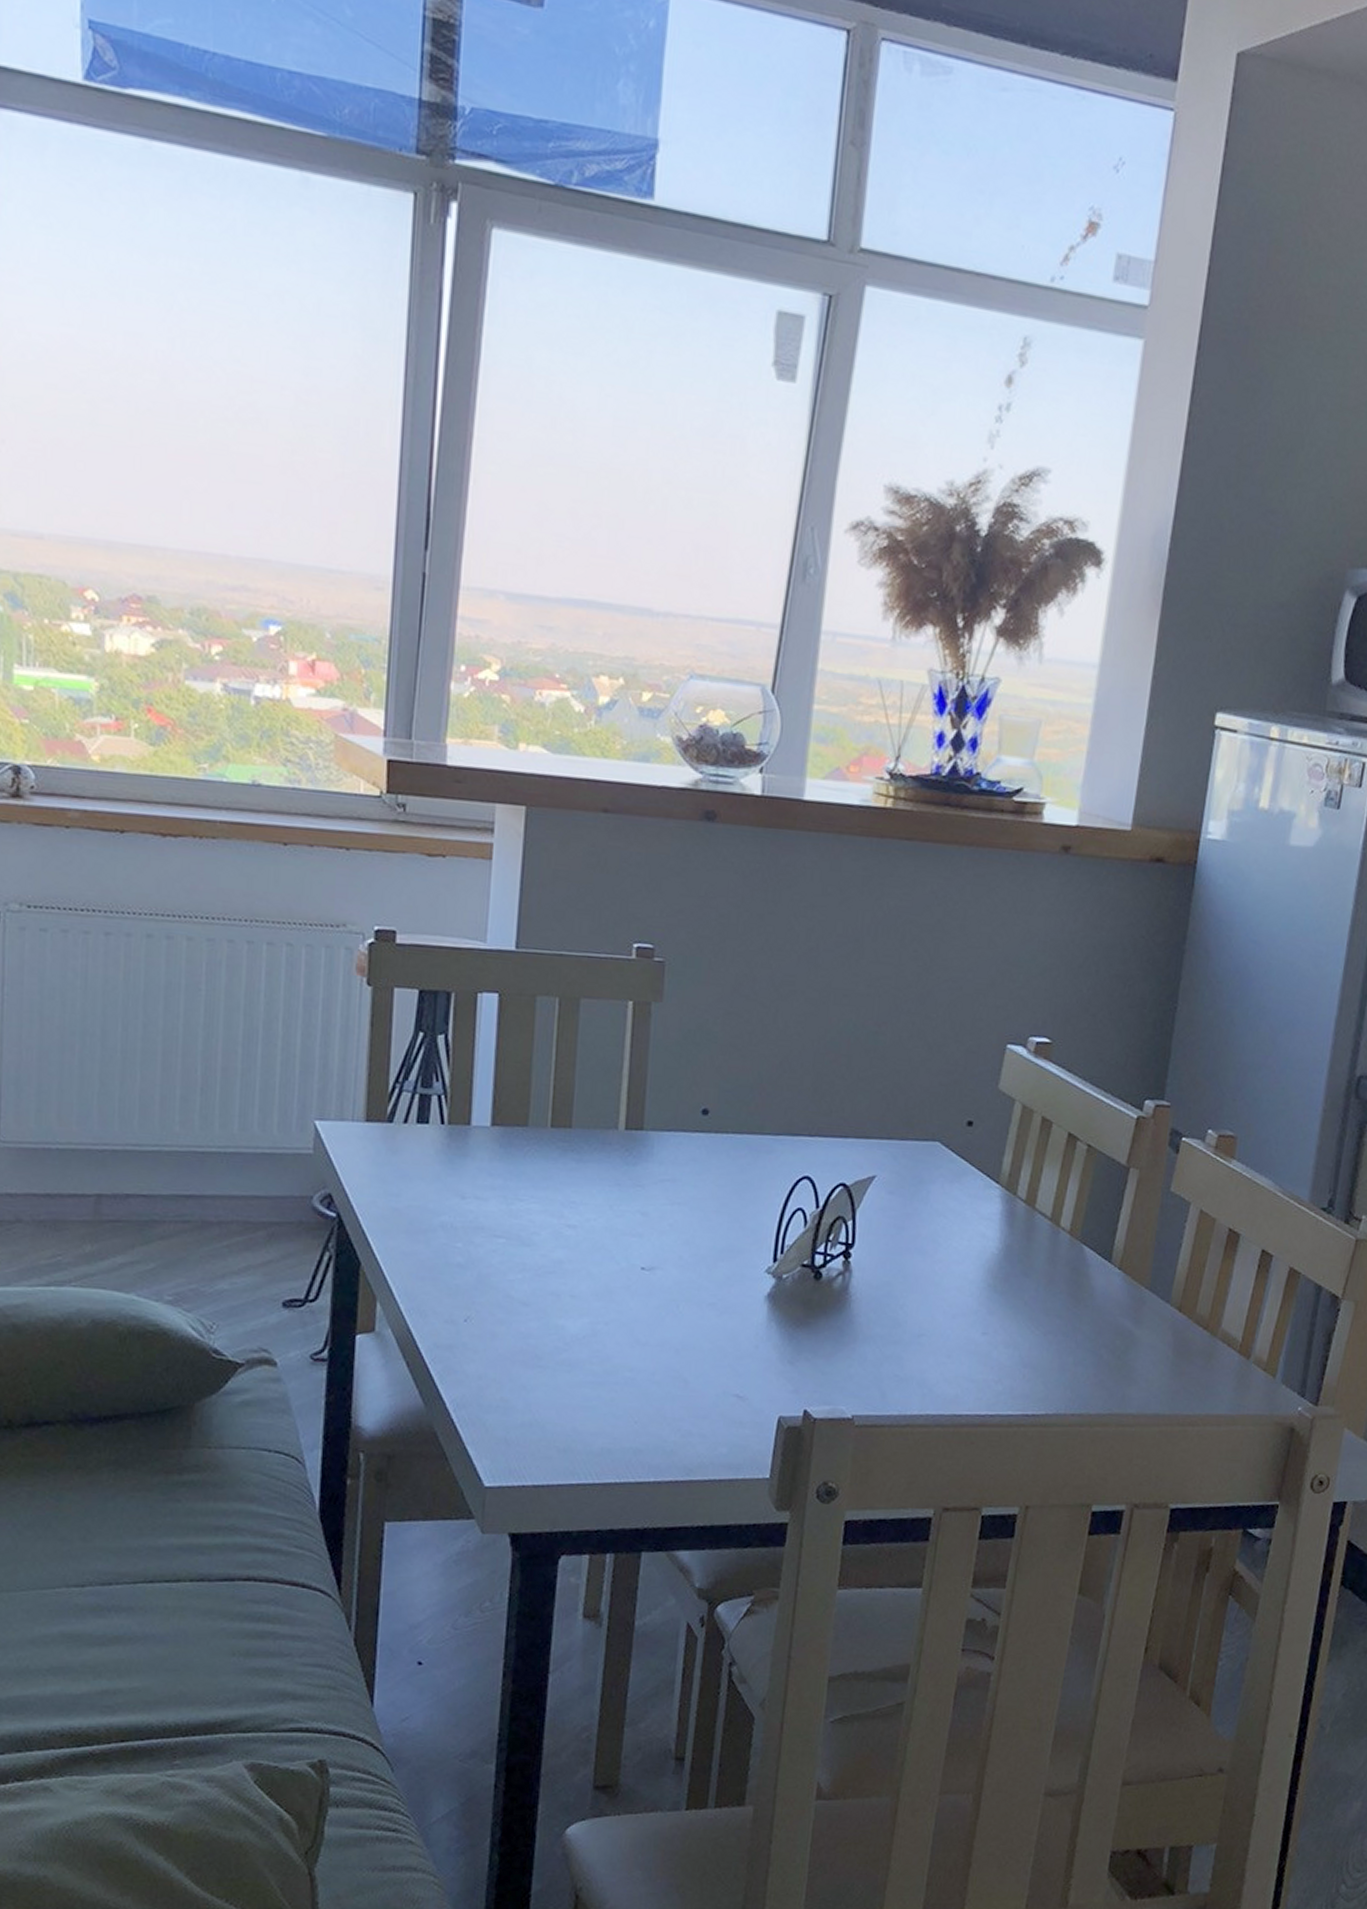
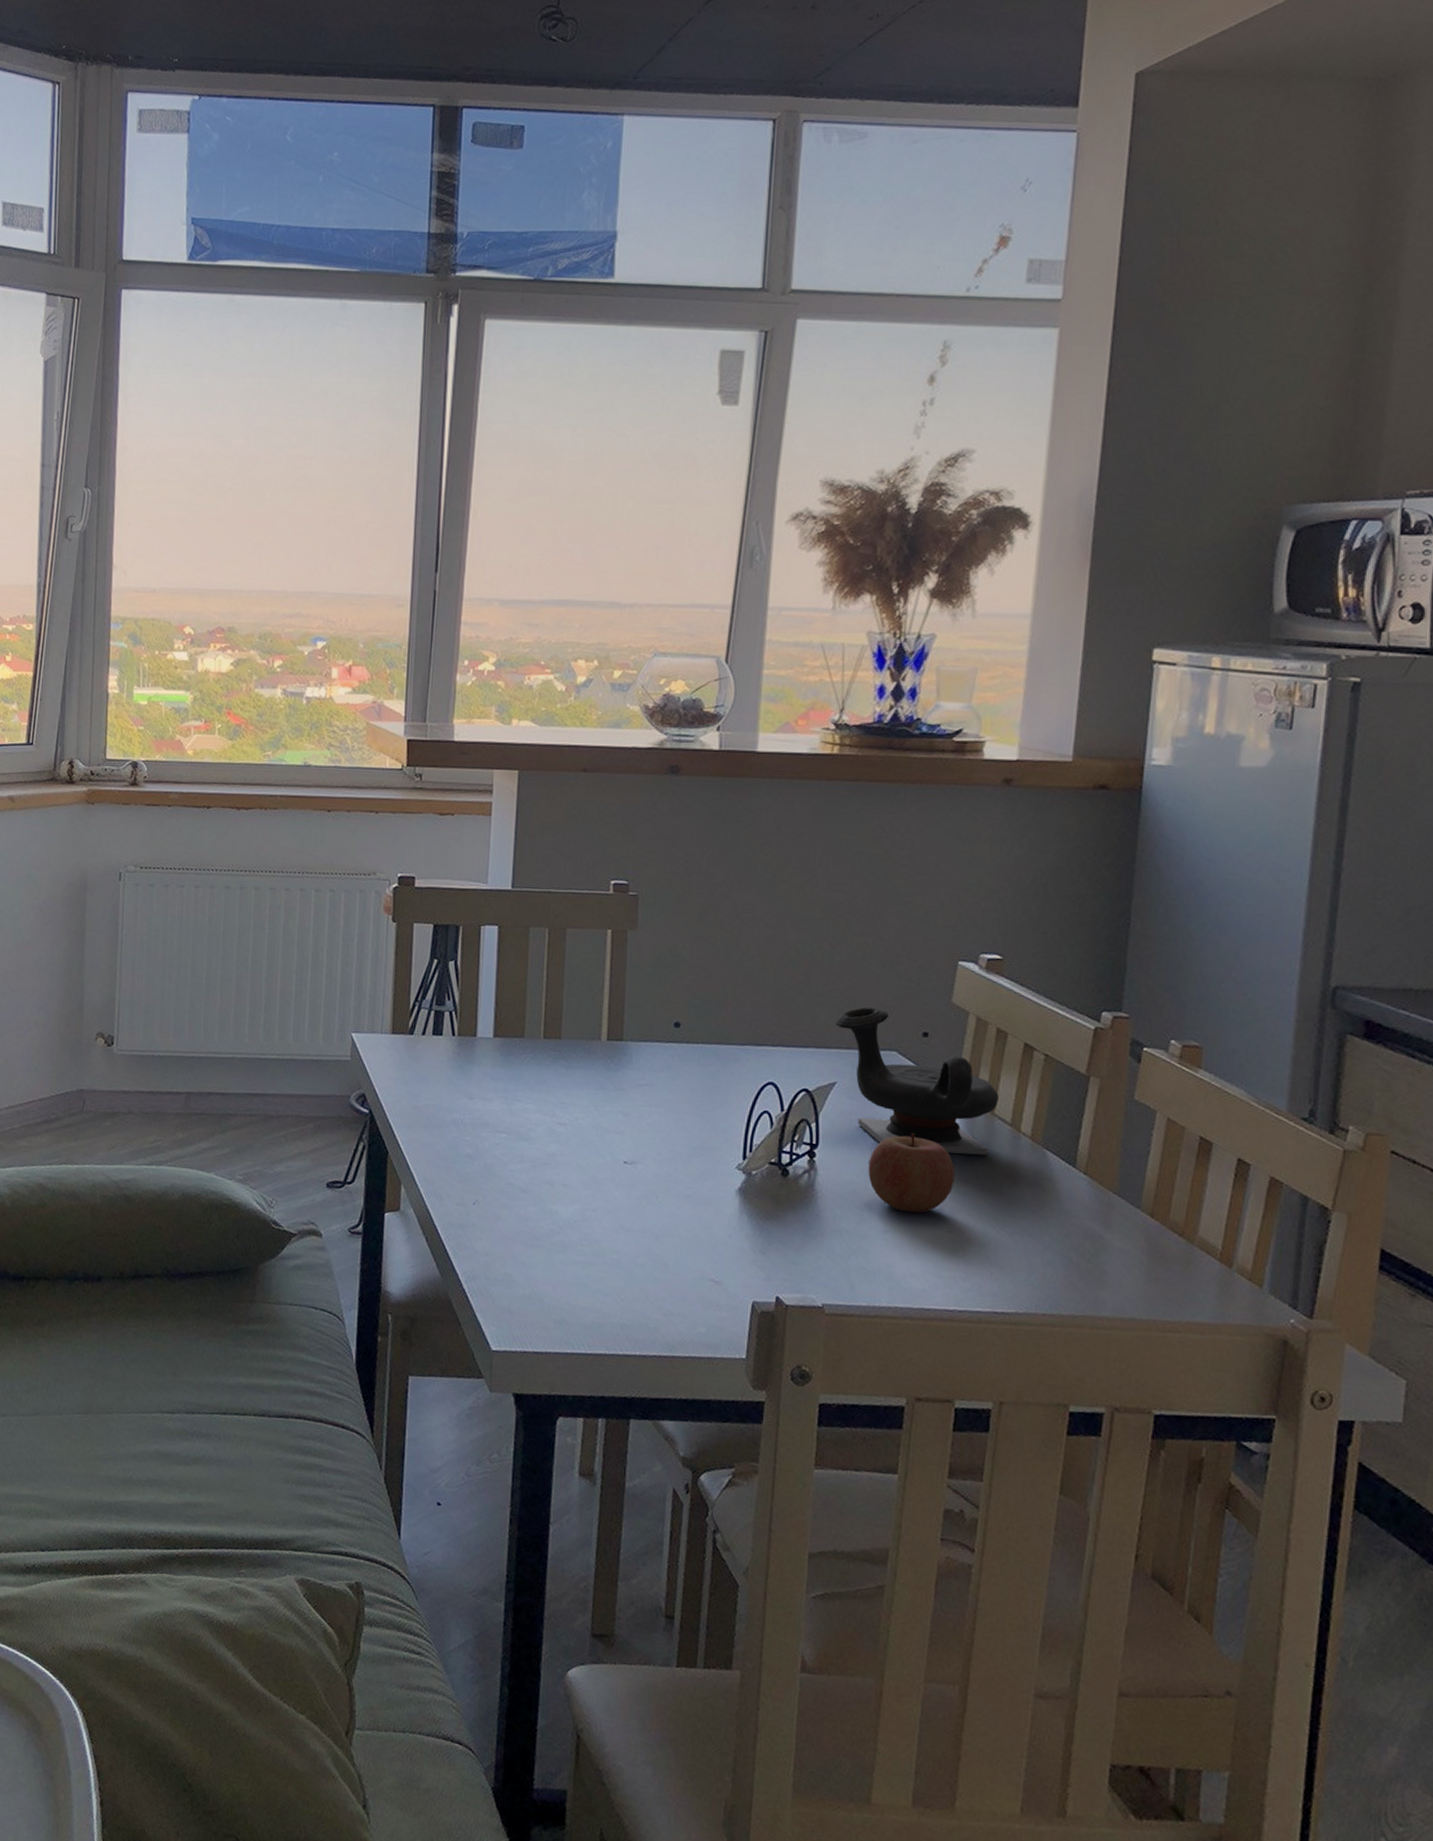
teapot: none [877,1093,1041,1252] -> present [835,1007,999,1156]
apple: none [905,1230,993,1315] -> present [868,1133,955,1213]

